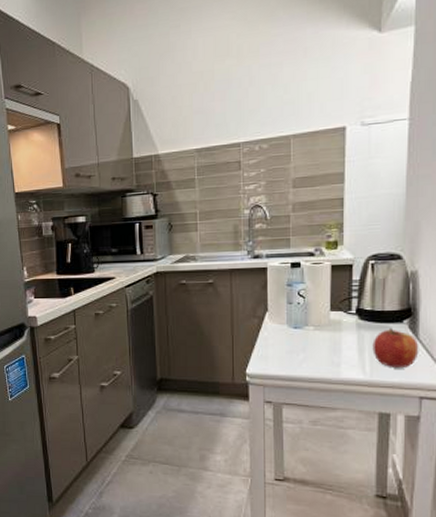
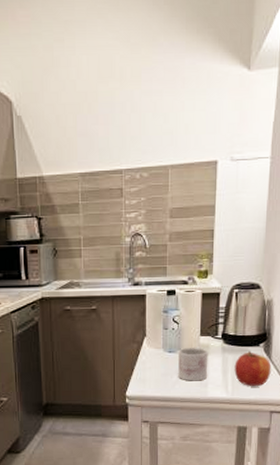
mug: none [305,322,341,360] -> present [178,346,209,381]

